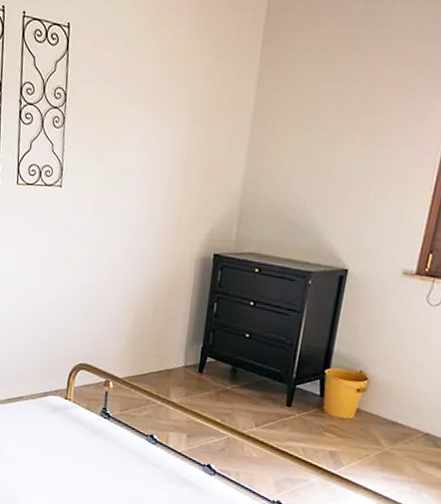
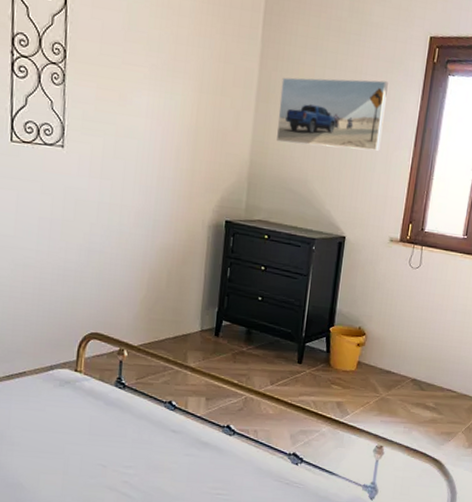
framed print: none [272,89,410,171] -> present [276,77,388,151]

